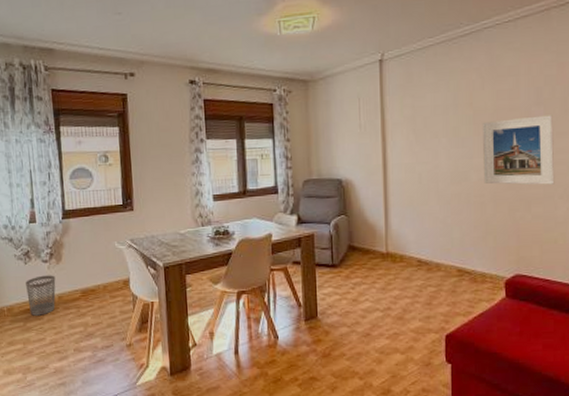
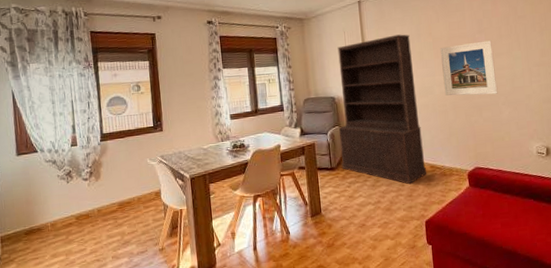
wastebasket: present [26,275,56,316] -> none [68,191,95,229]
bookcase: none [344,103,451,290] -> present [337,34,426,185]

